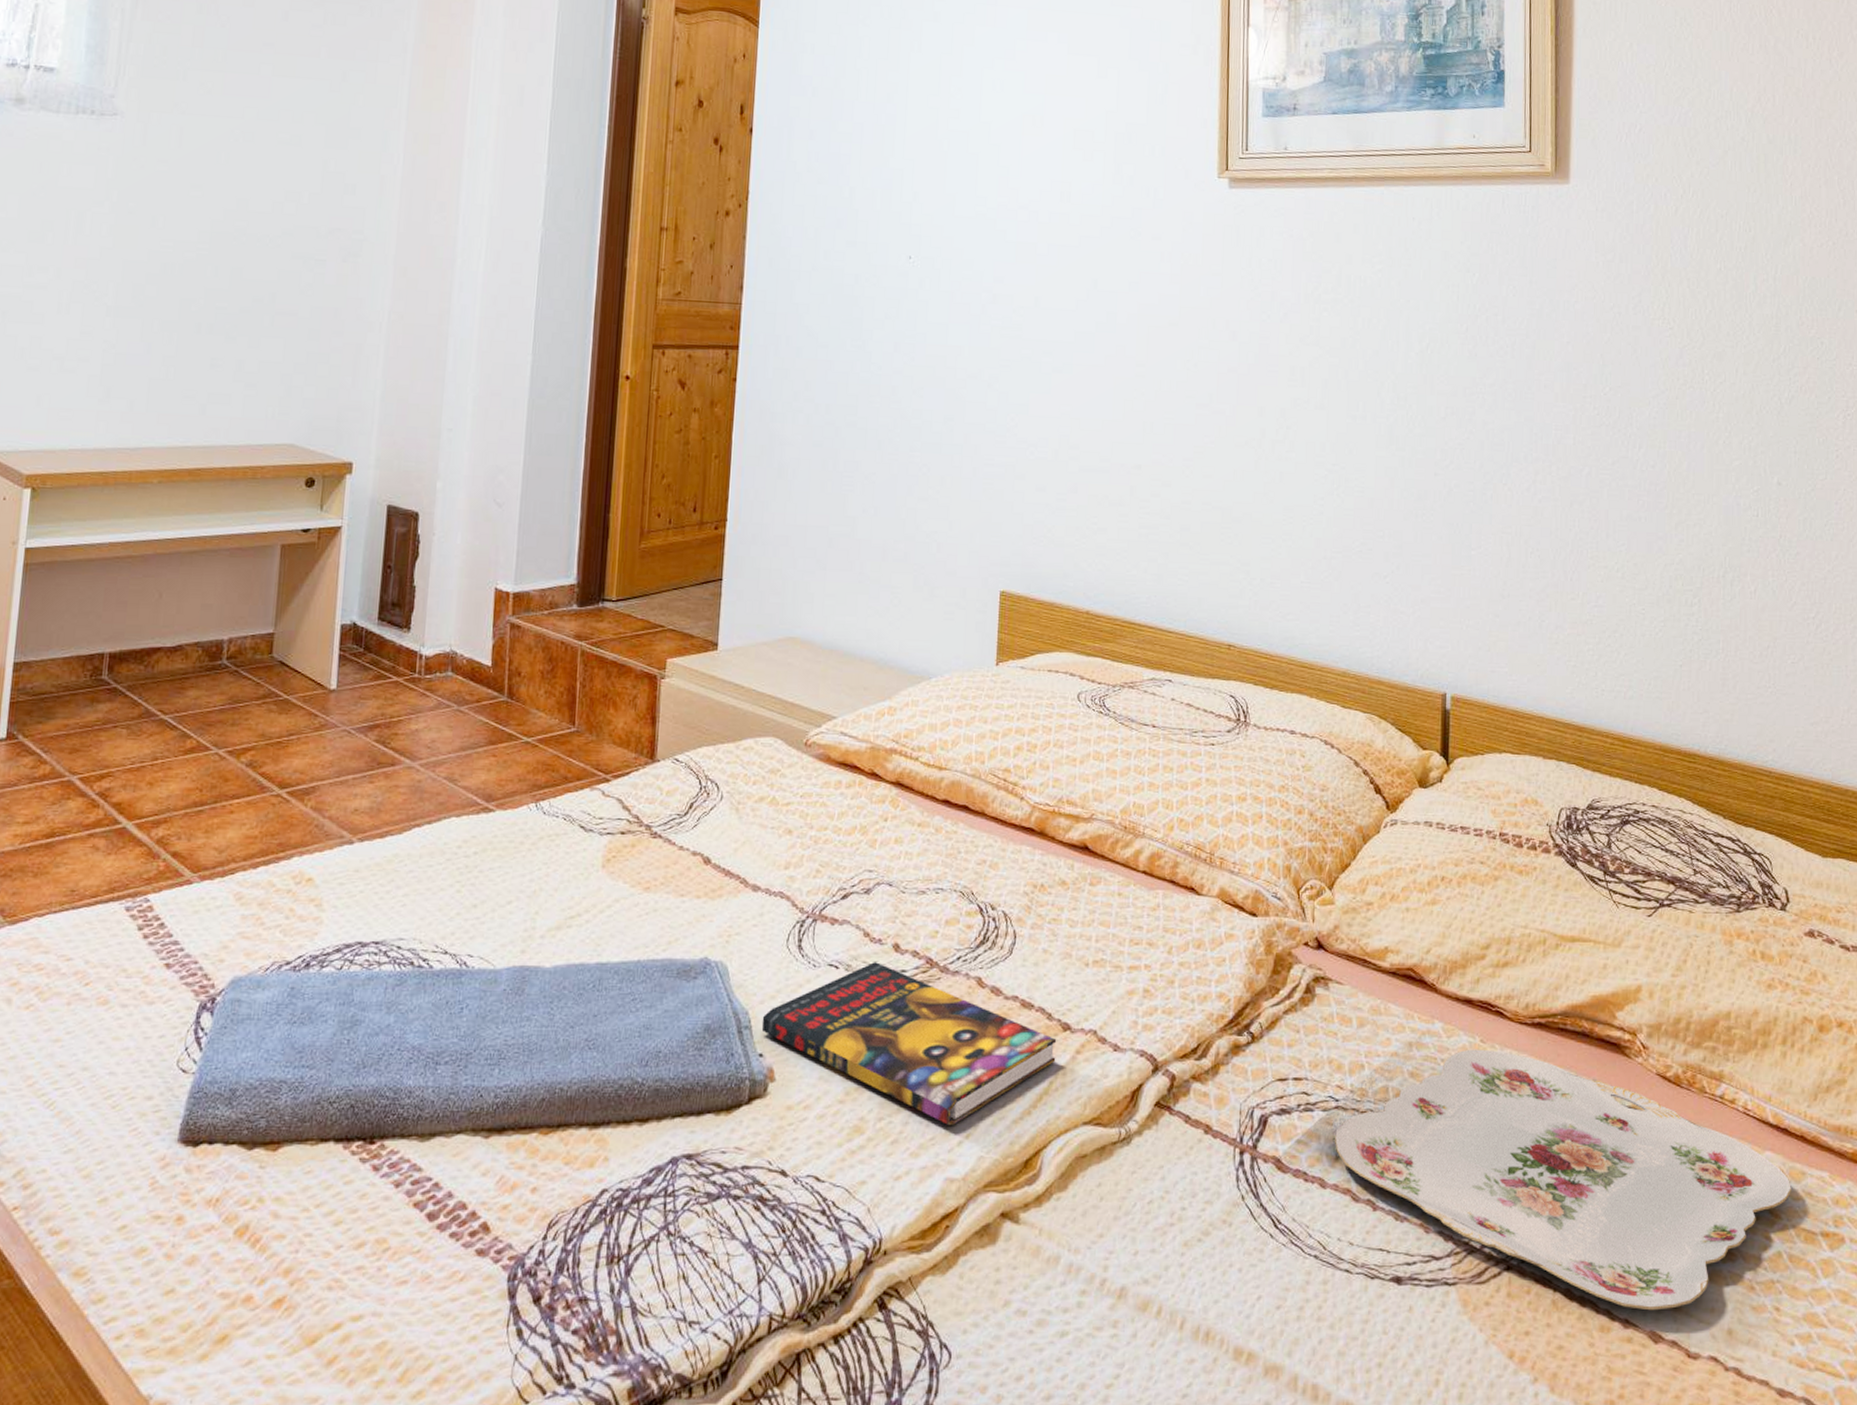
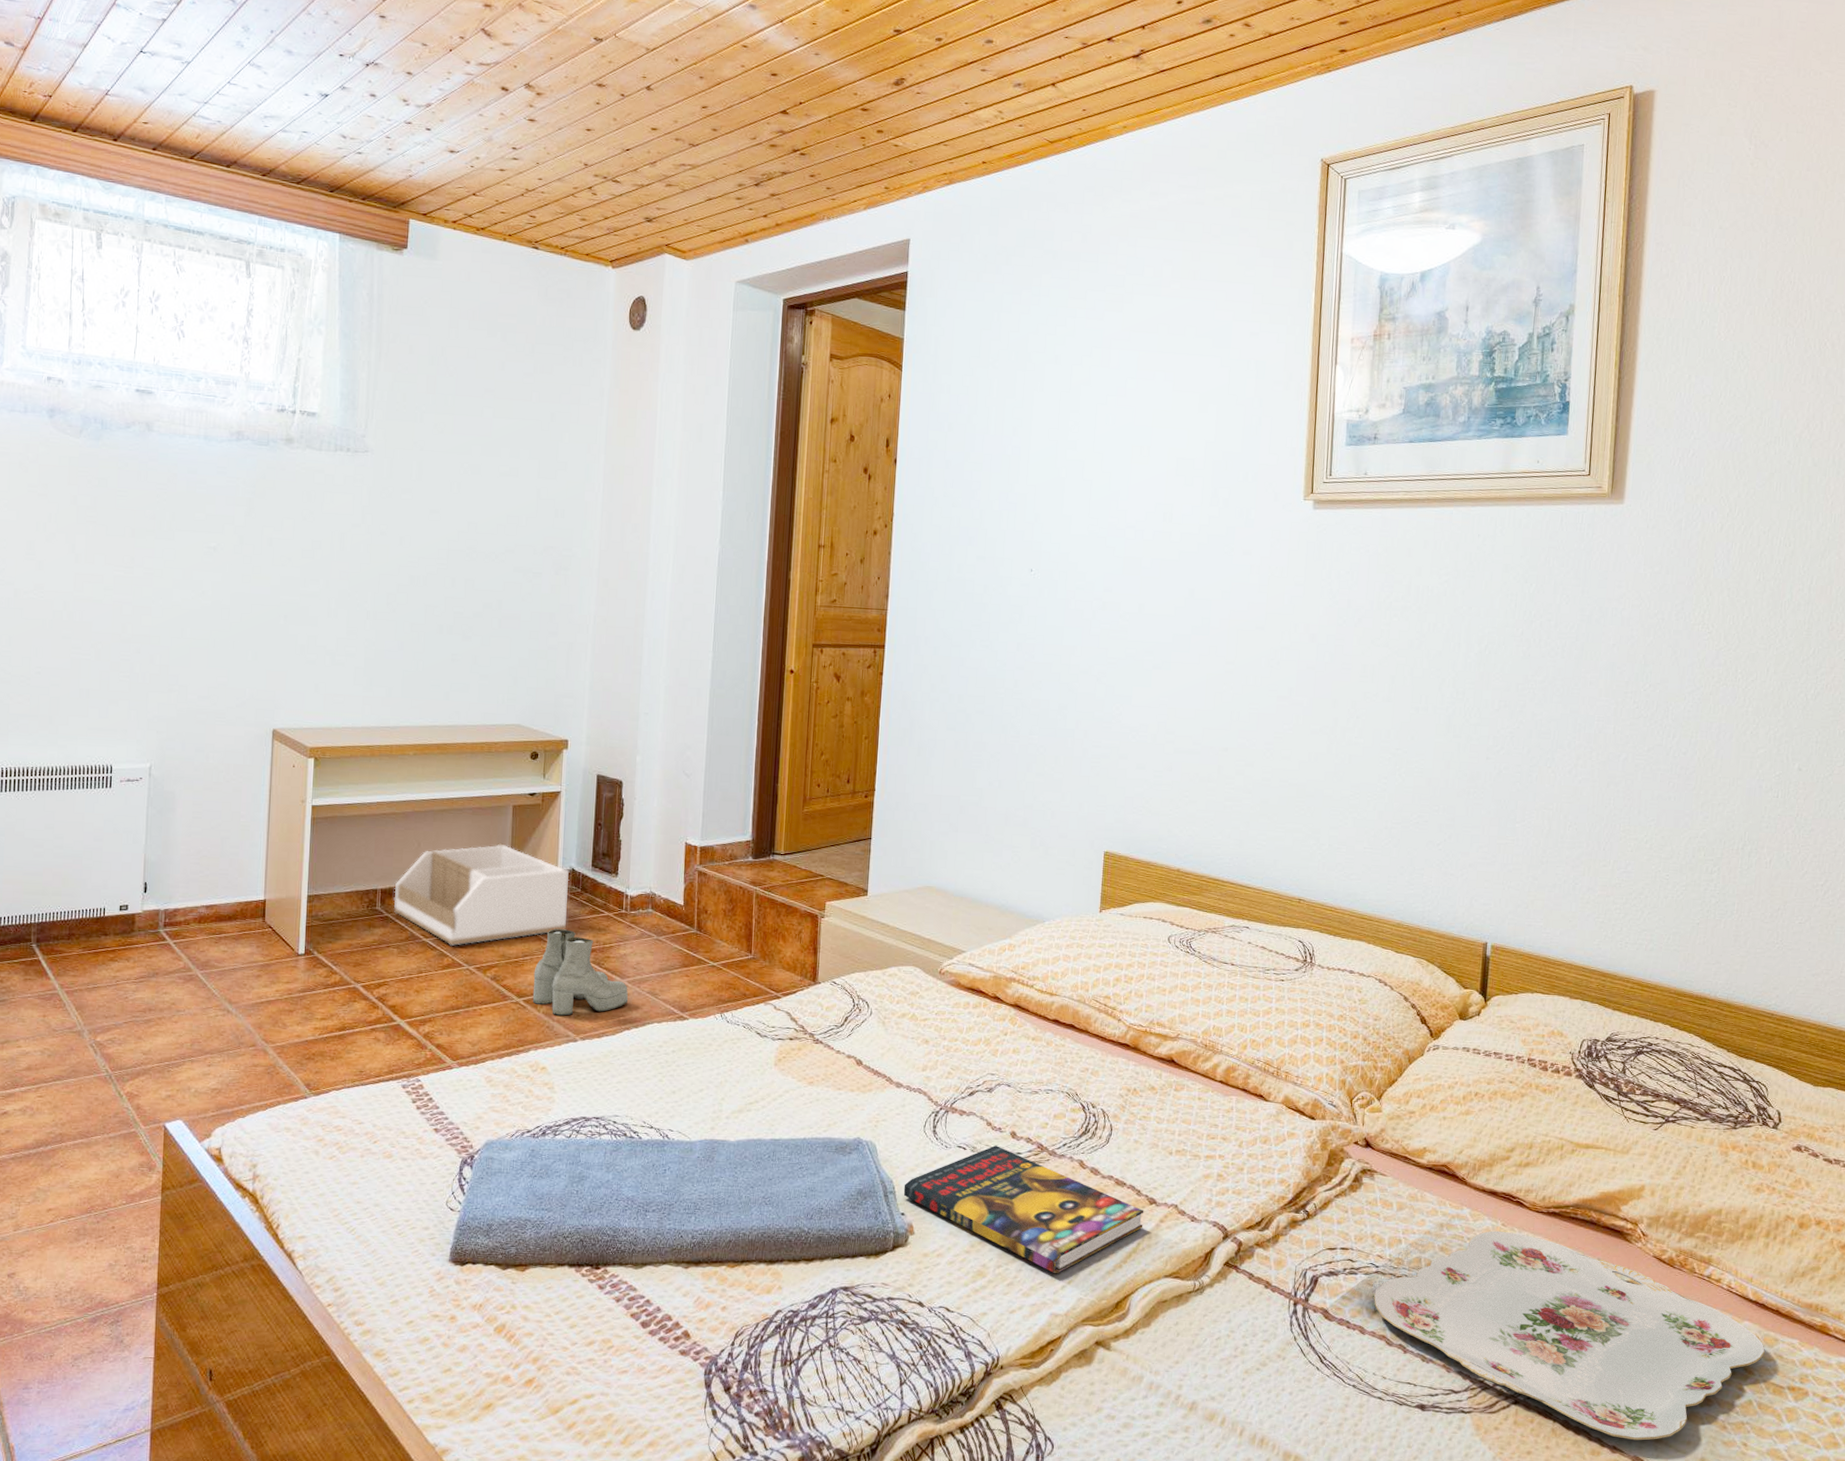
storage bin: none [124,592,350,724] -> present [393,843,570,946]
boots: none [298,698,420,811] -> present [532,928,629,1016]

